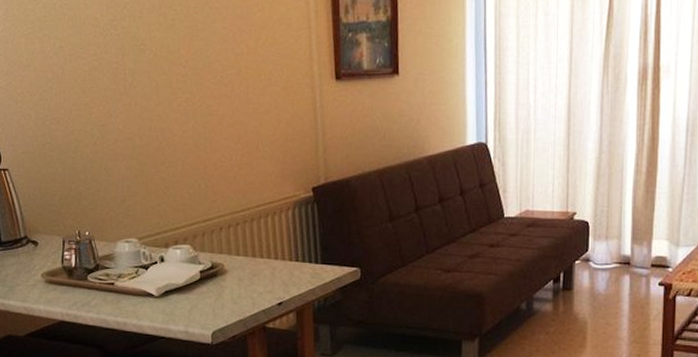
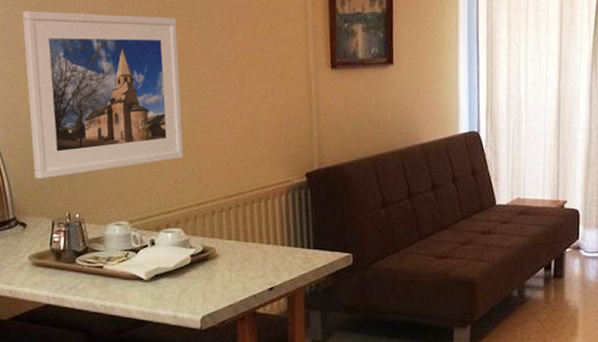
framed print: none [24,26,189,198] -> present [22,11,183,180]

